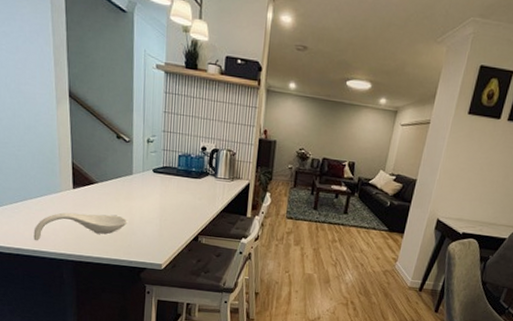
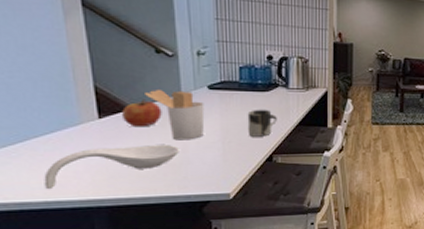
fruit: none [89,176,117,200] -> present [122,99,162,128]
utensil holder: none [106,168,149,214] -> present [145,89,205,141]
cup: none [180,193,205,219] -> present [247,109,277,137]

